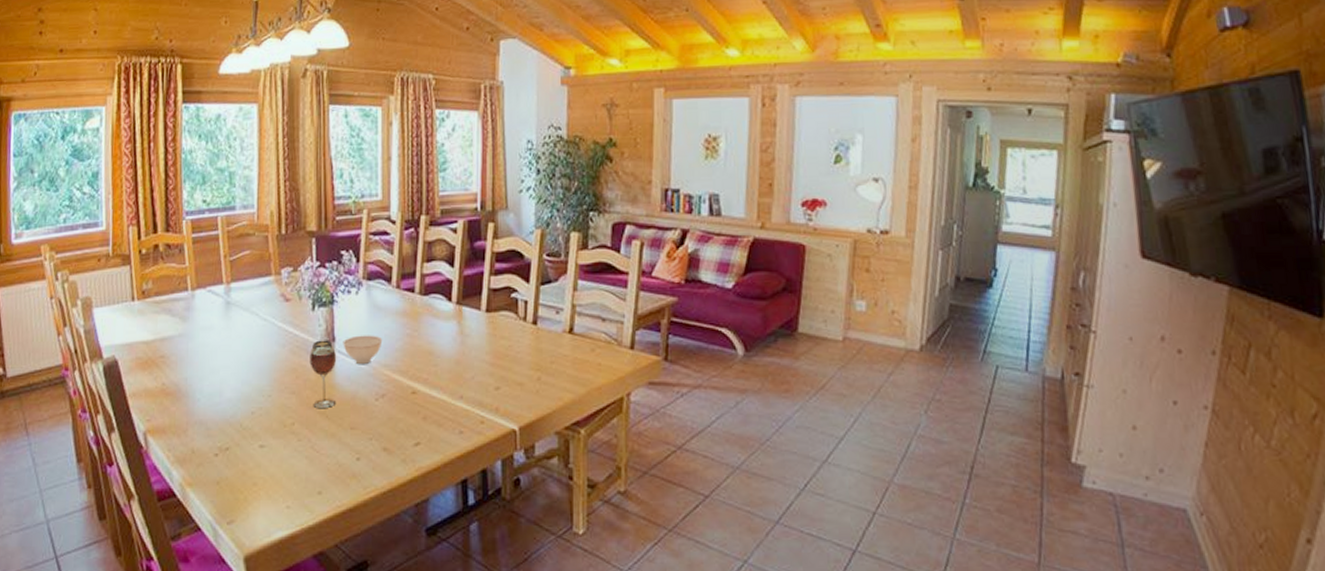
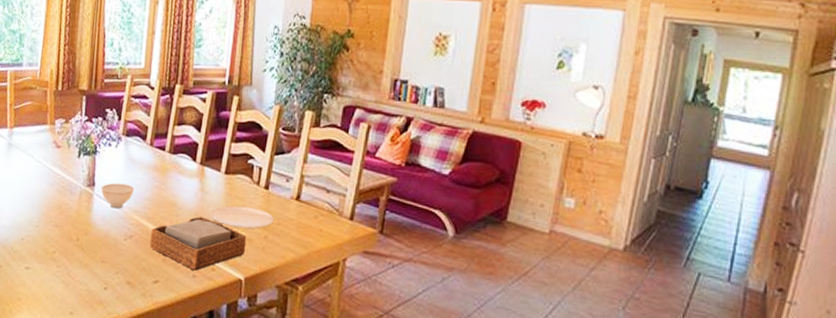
wineglass: present [310,340,336,409] -> none [72,183,95,243]
napkin holder: none [406,362,517,426] -> present [150,216,247,271]
plate: none [473,347,546,372] -> present [210,205,274,229]

